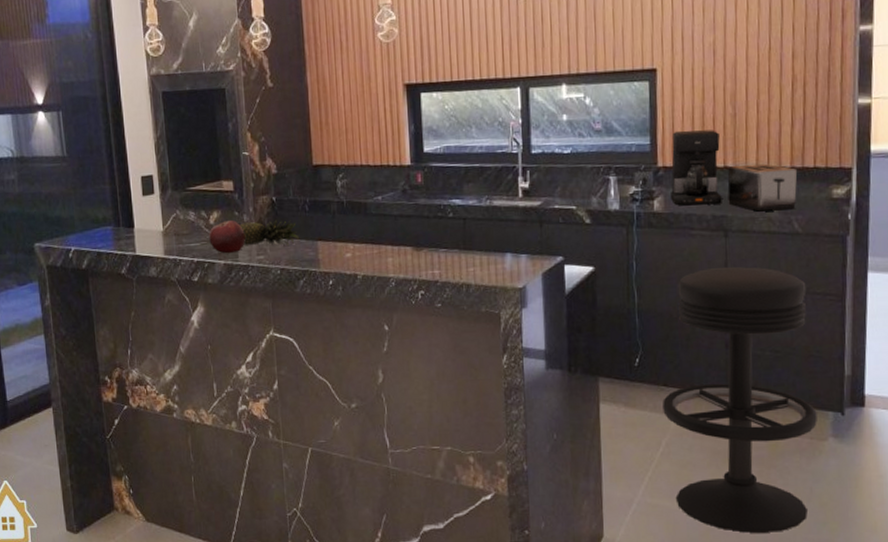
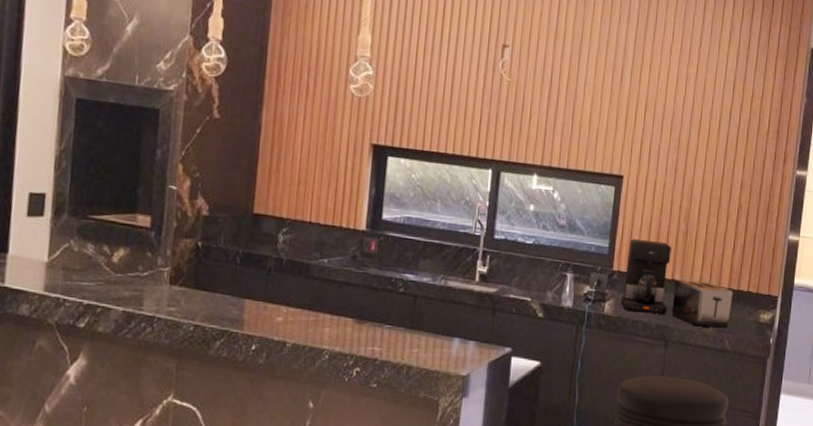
fruit: present [209,221,246,254] -> none [108,261,156,300]
fruit: present [239,220,299,247] -> none [150,266,223,301]

